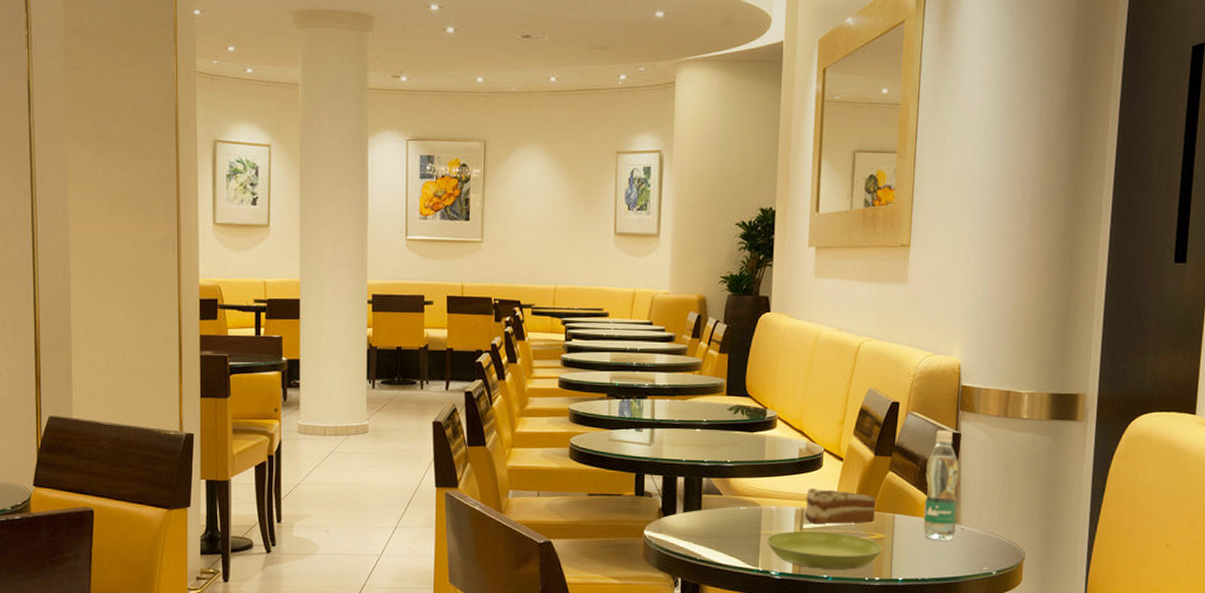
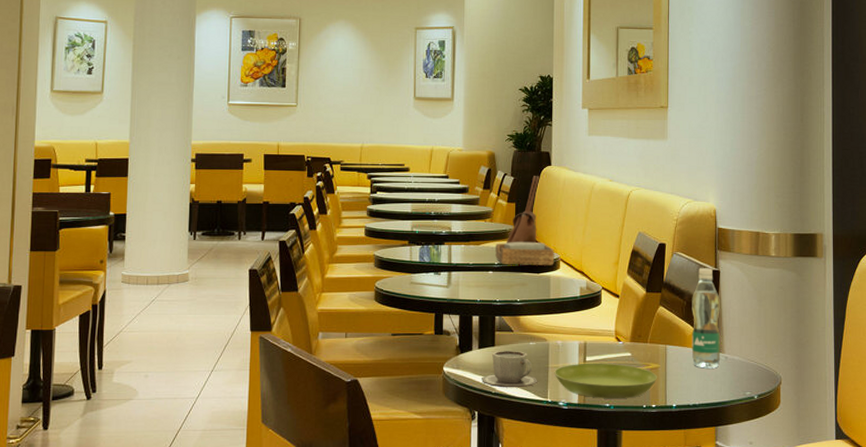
cup: none [686,514,748,555] -> present [482,350,538,388]
napkin holder: none [704,396,771,424] -> present [495,241,555,265]
handbag: none [716,323,756,399] -> present [506,176,539,244]
cake slice: present [805,489,876,524] -> none [588,324,650,356]

